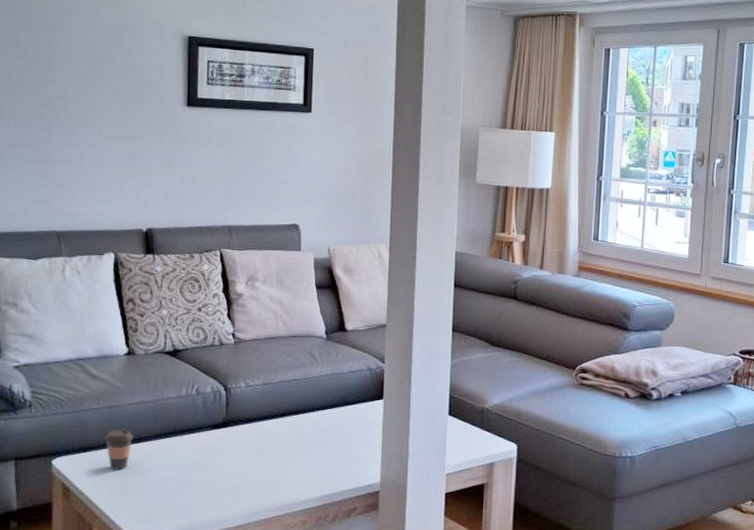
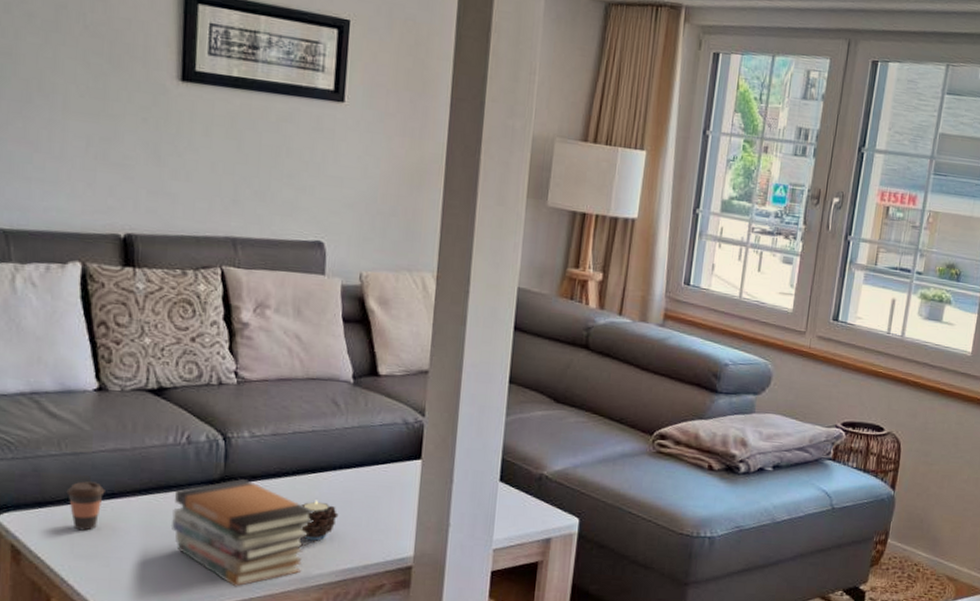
book stack: none [185,421,298,514] -> present [170,478,314,587]
candle: none [288,437,318,472] -> present [301,500,339,541]

